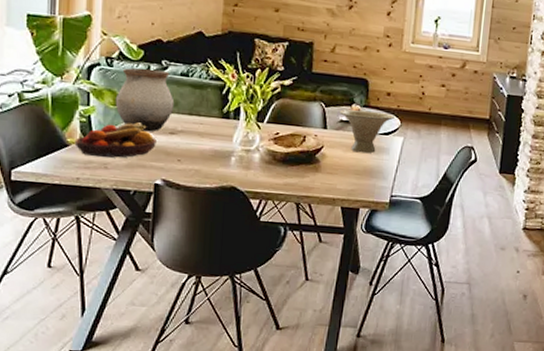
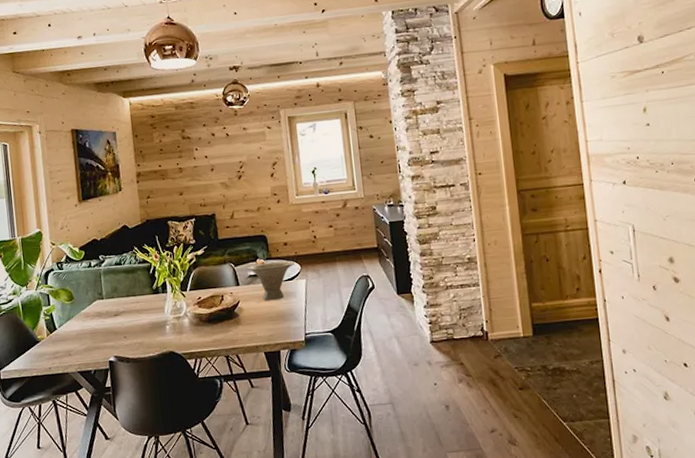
fruit bowl: present [74,122,157,158] -> none [43,311,106,347]
vase: present [115,67,175,132] -> none [68,264,114,318]

